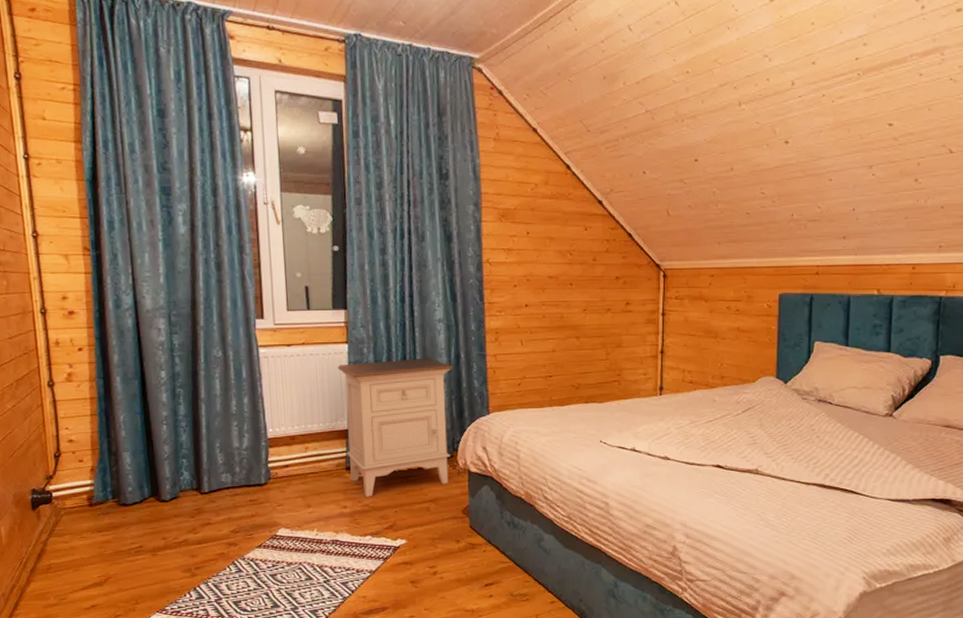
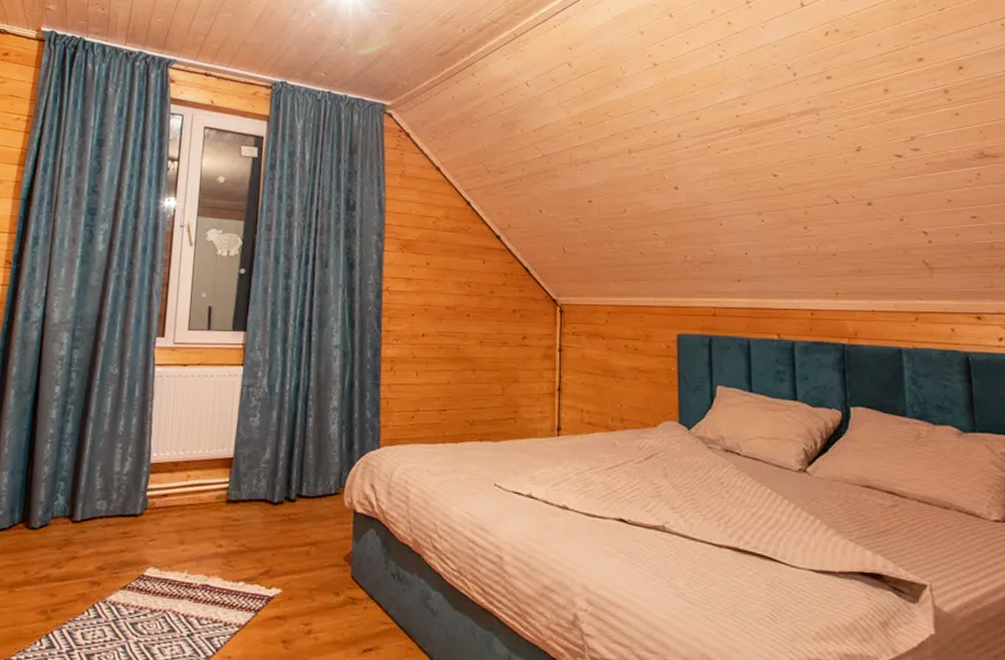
nightstand: present [337,358,453,497] -> none [229,384,346,536]

